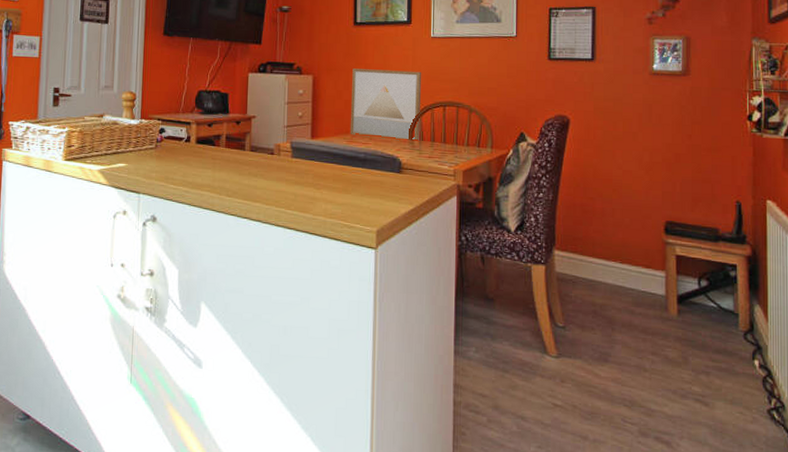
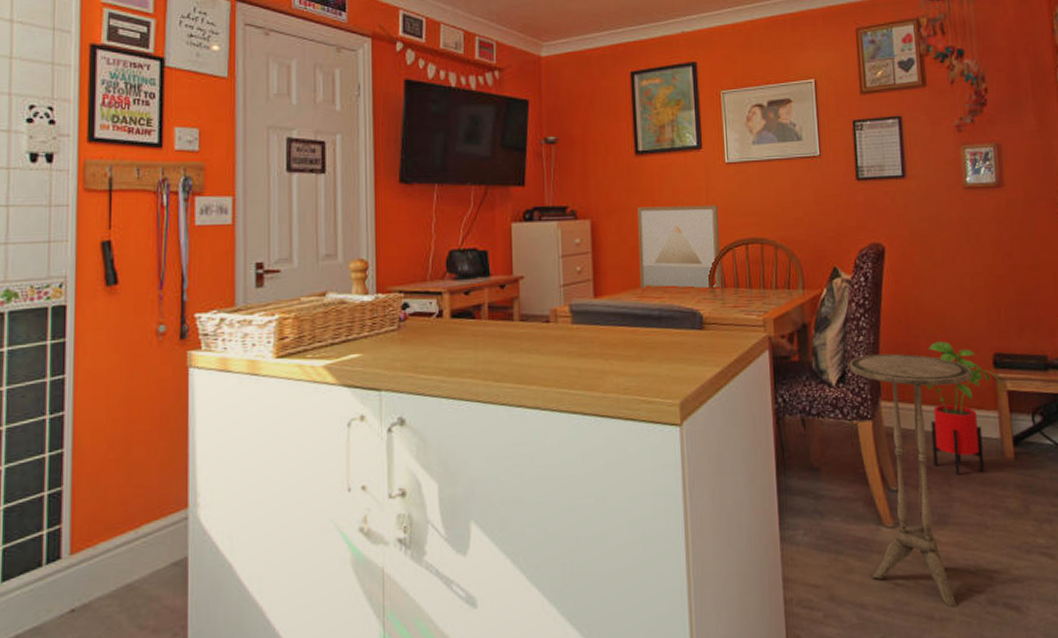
side table: none [528,209,643,433] -> present [849,353,972,608]
house plant: none [597,205,670,323] -> present [925,341,1002,476]

